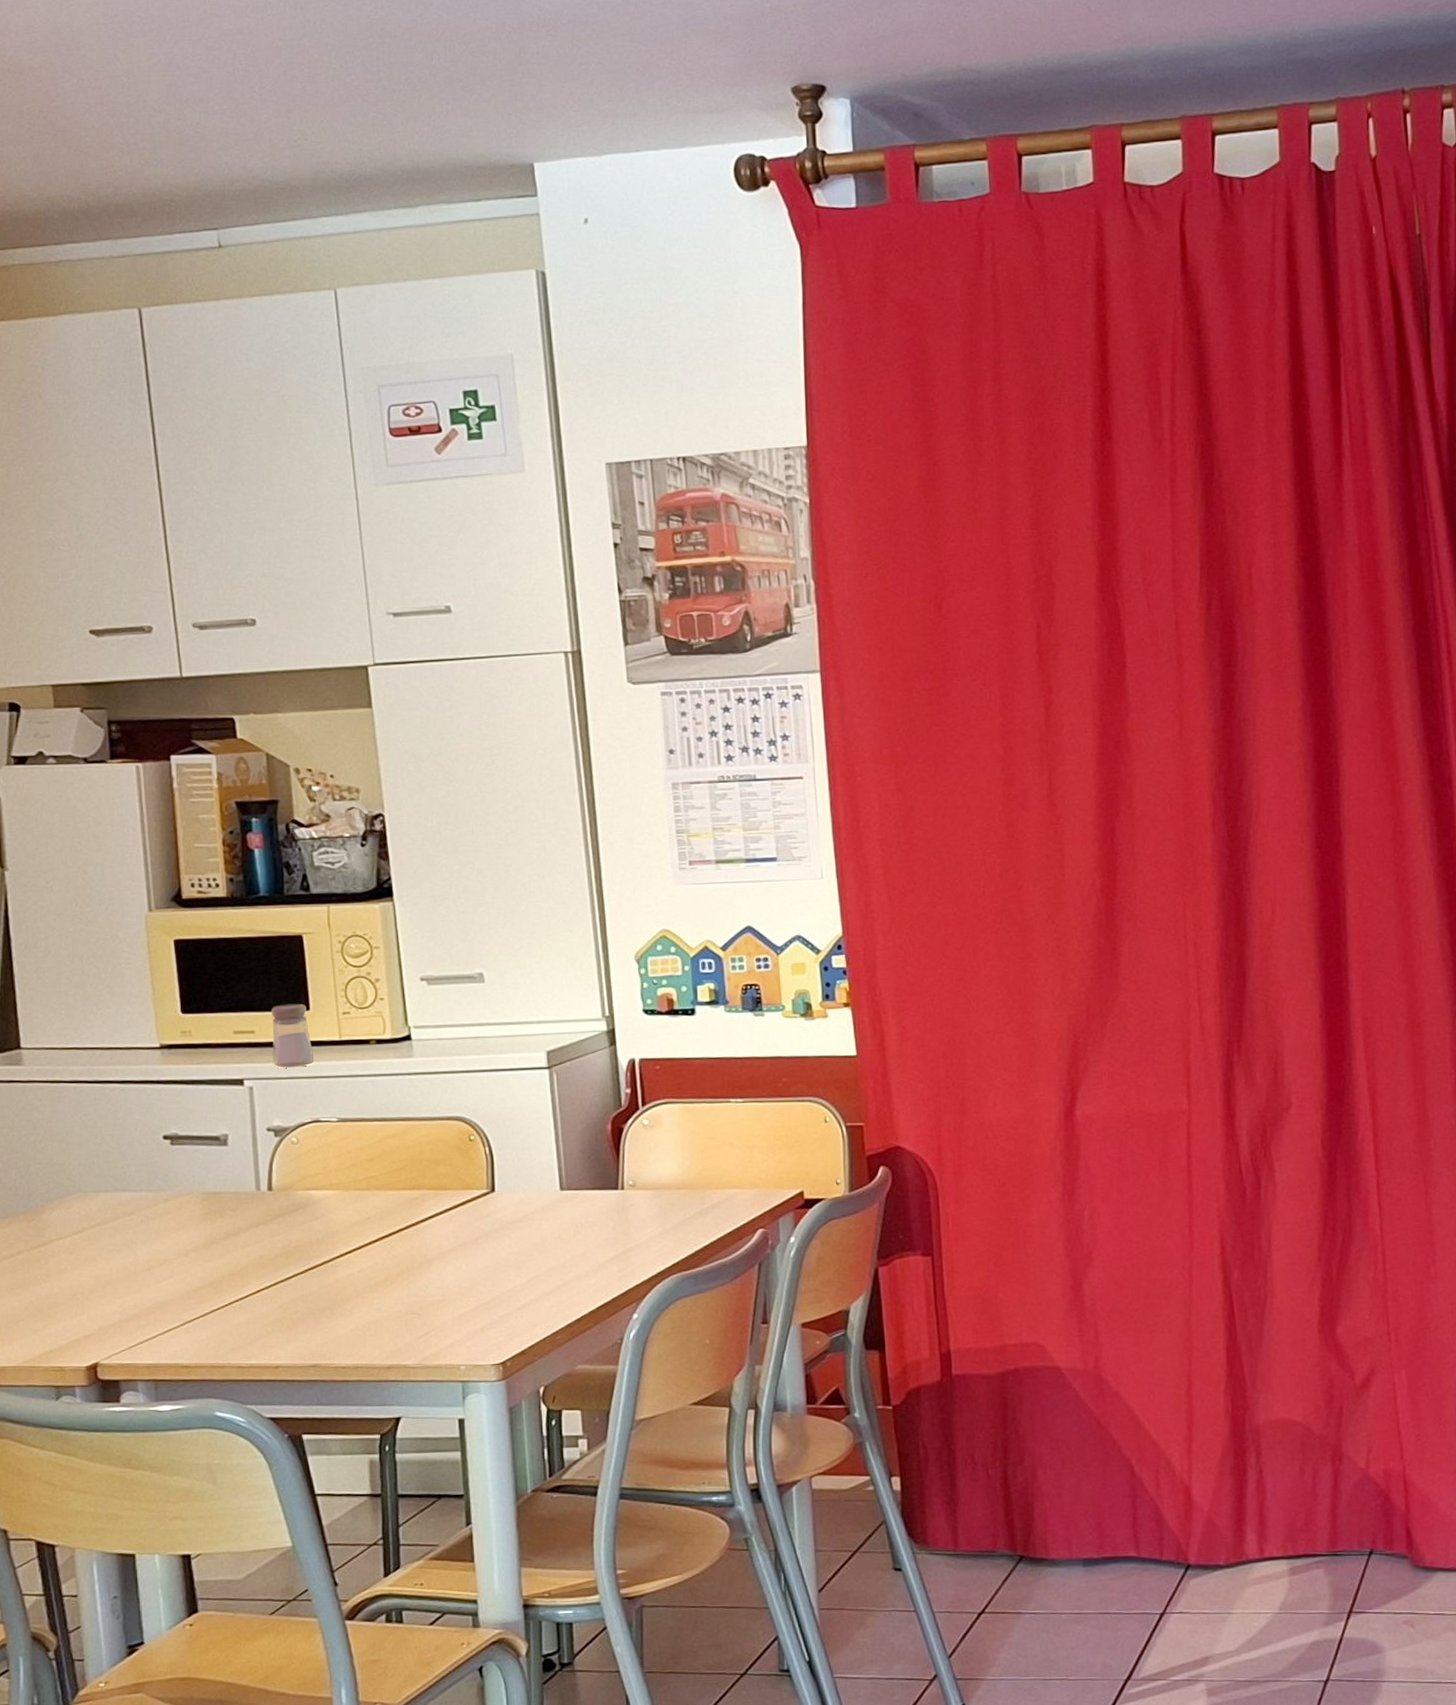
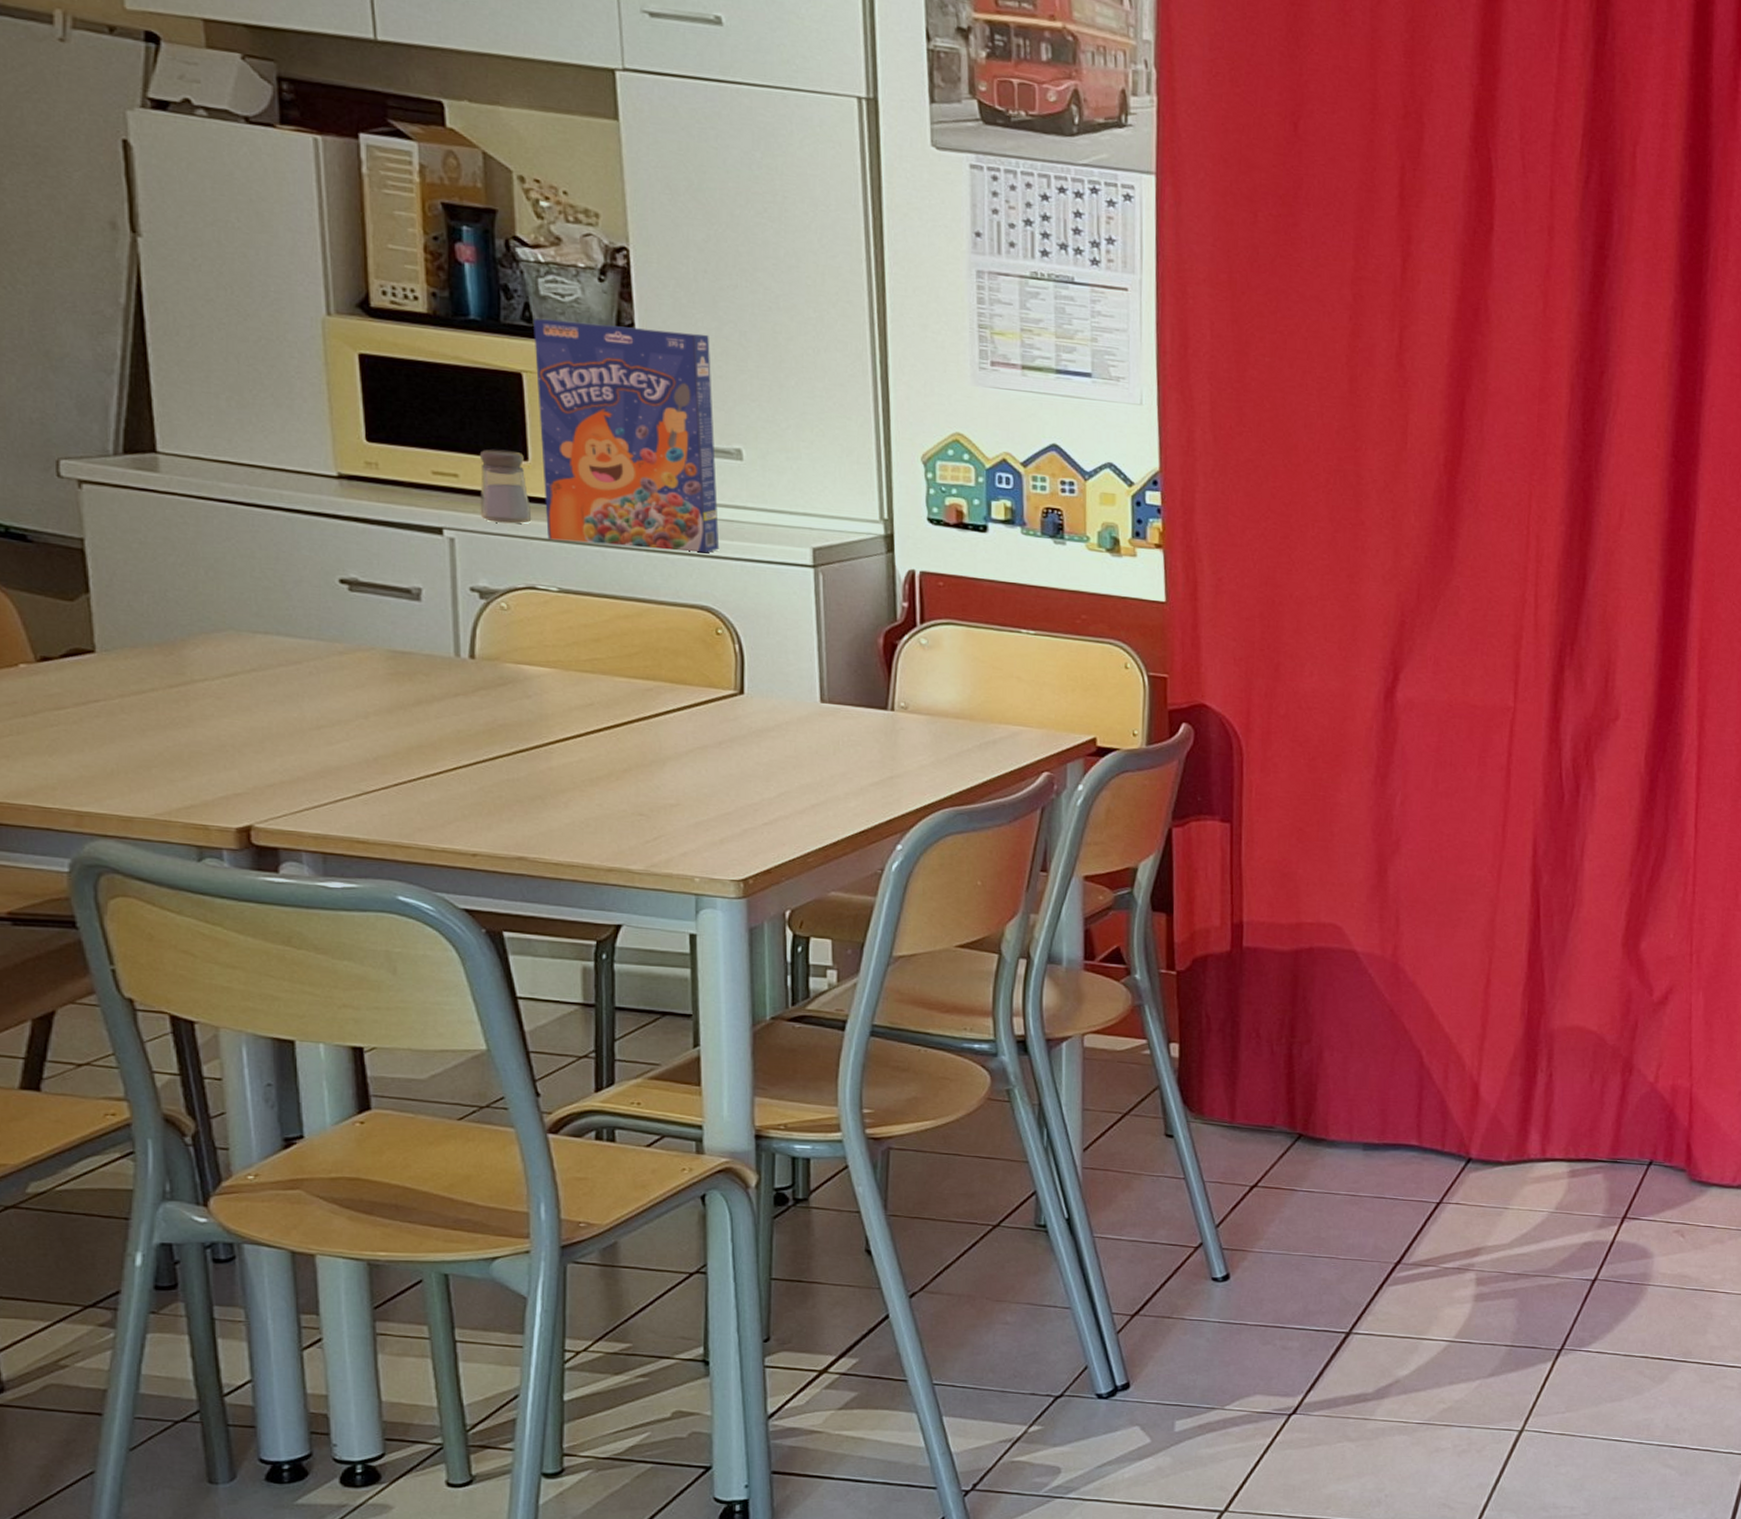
cereal box: none [311,877,469,1077] -> present [534,318,720,553]

